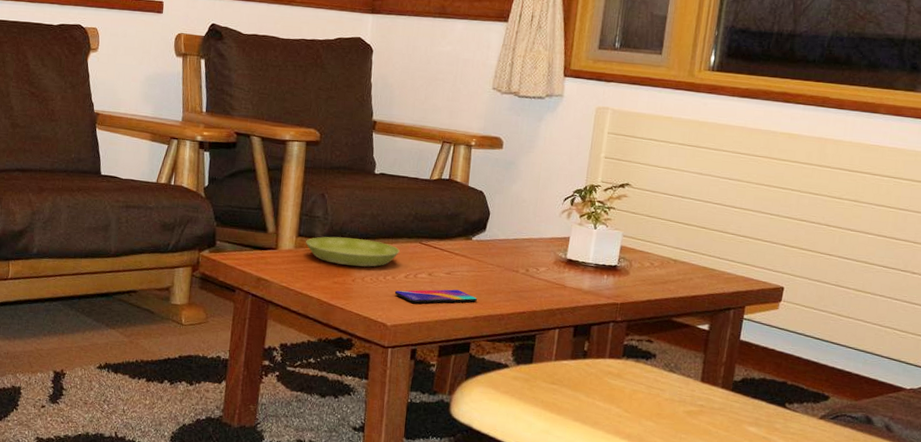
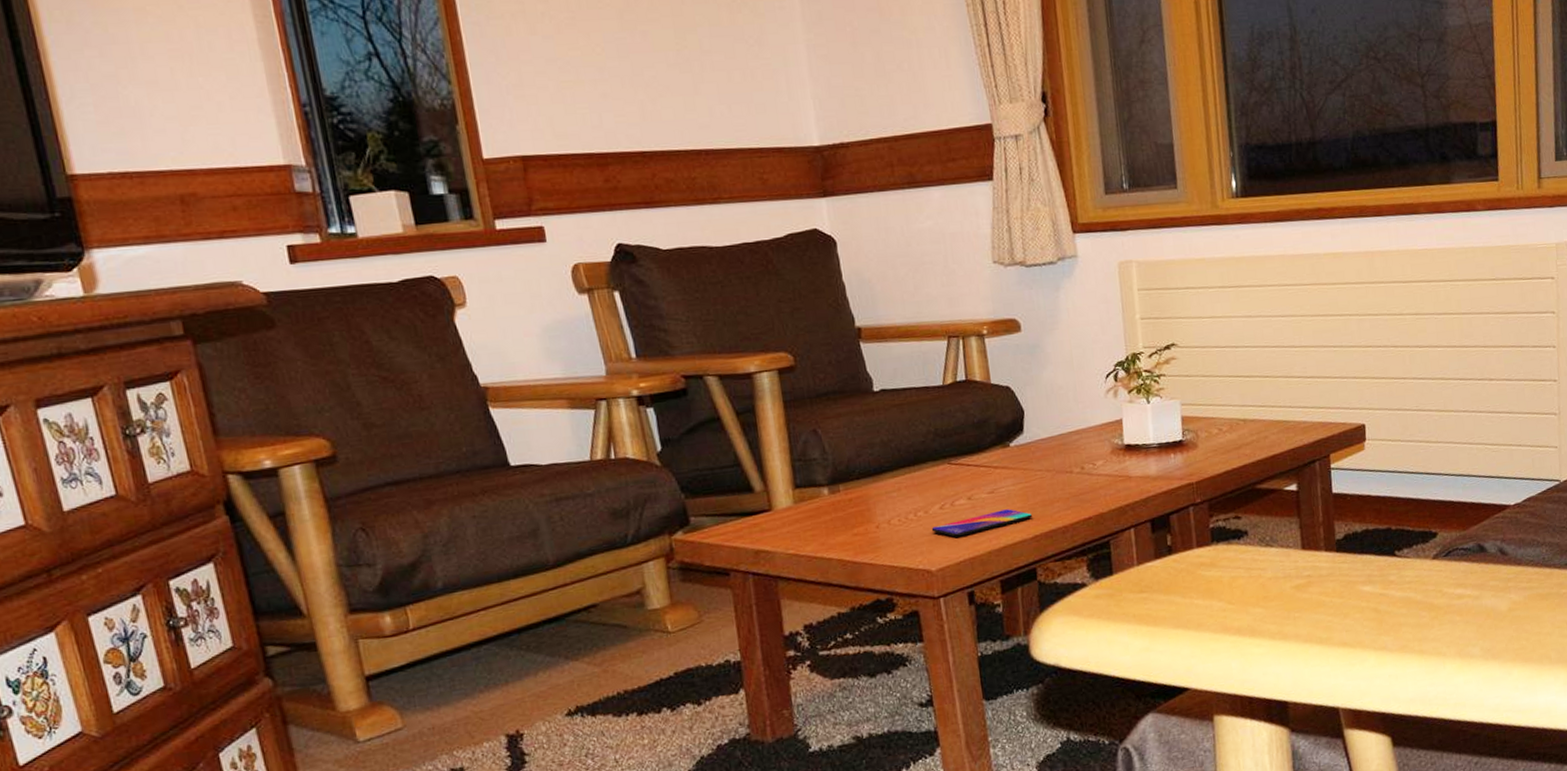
saucer: present [306,236,400,267] -> none [806,472,926,512]

